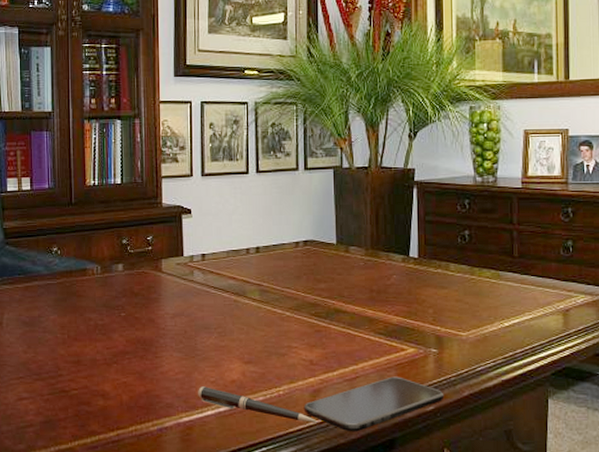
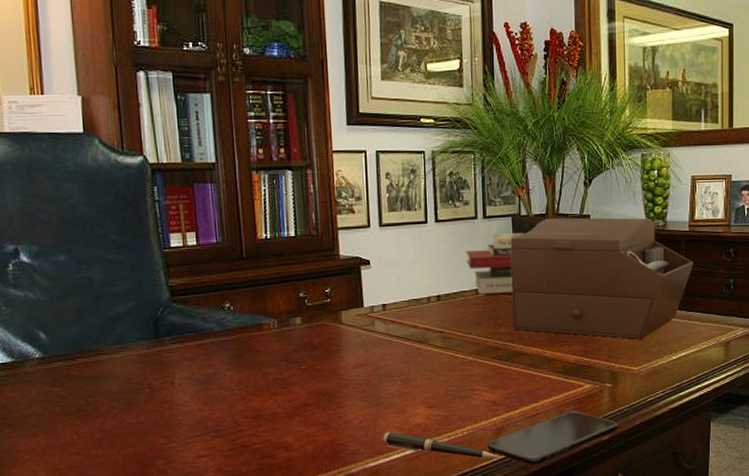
books: none [286,186,349,250] -> present [466,233,527,296]
sewing box: none [331,171,527,302] -> present [510,217,694,340]

